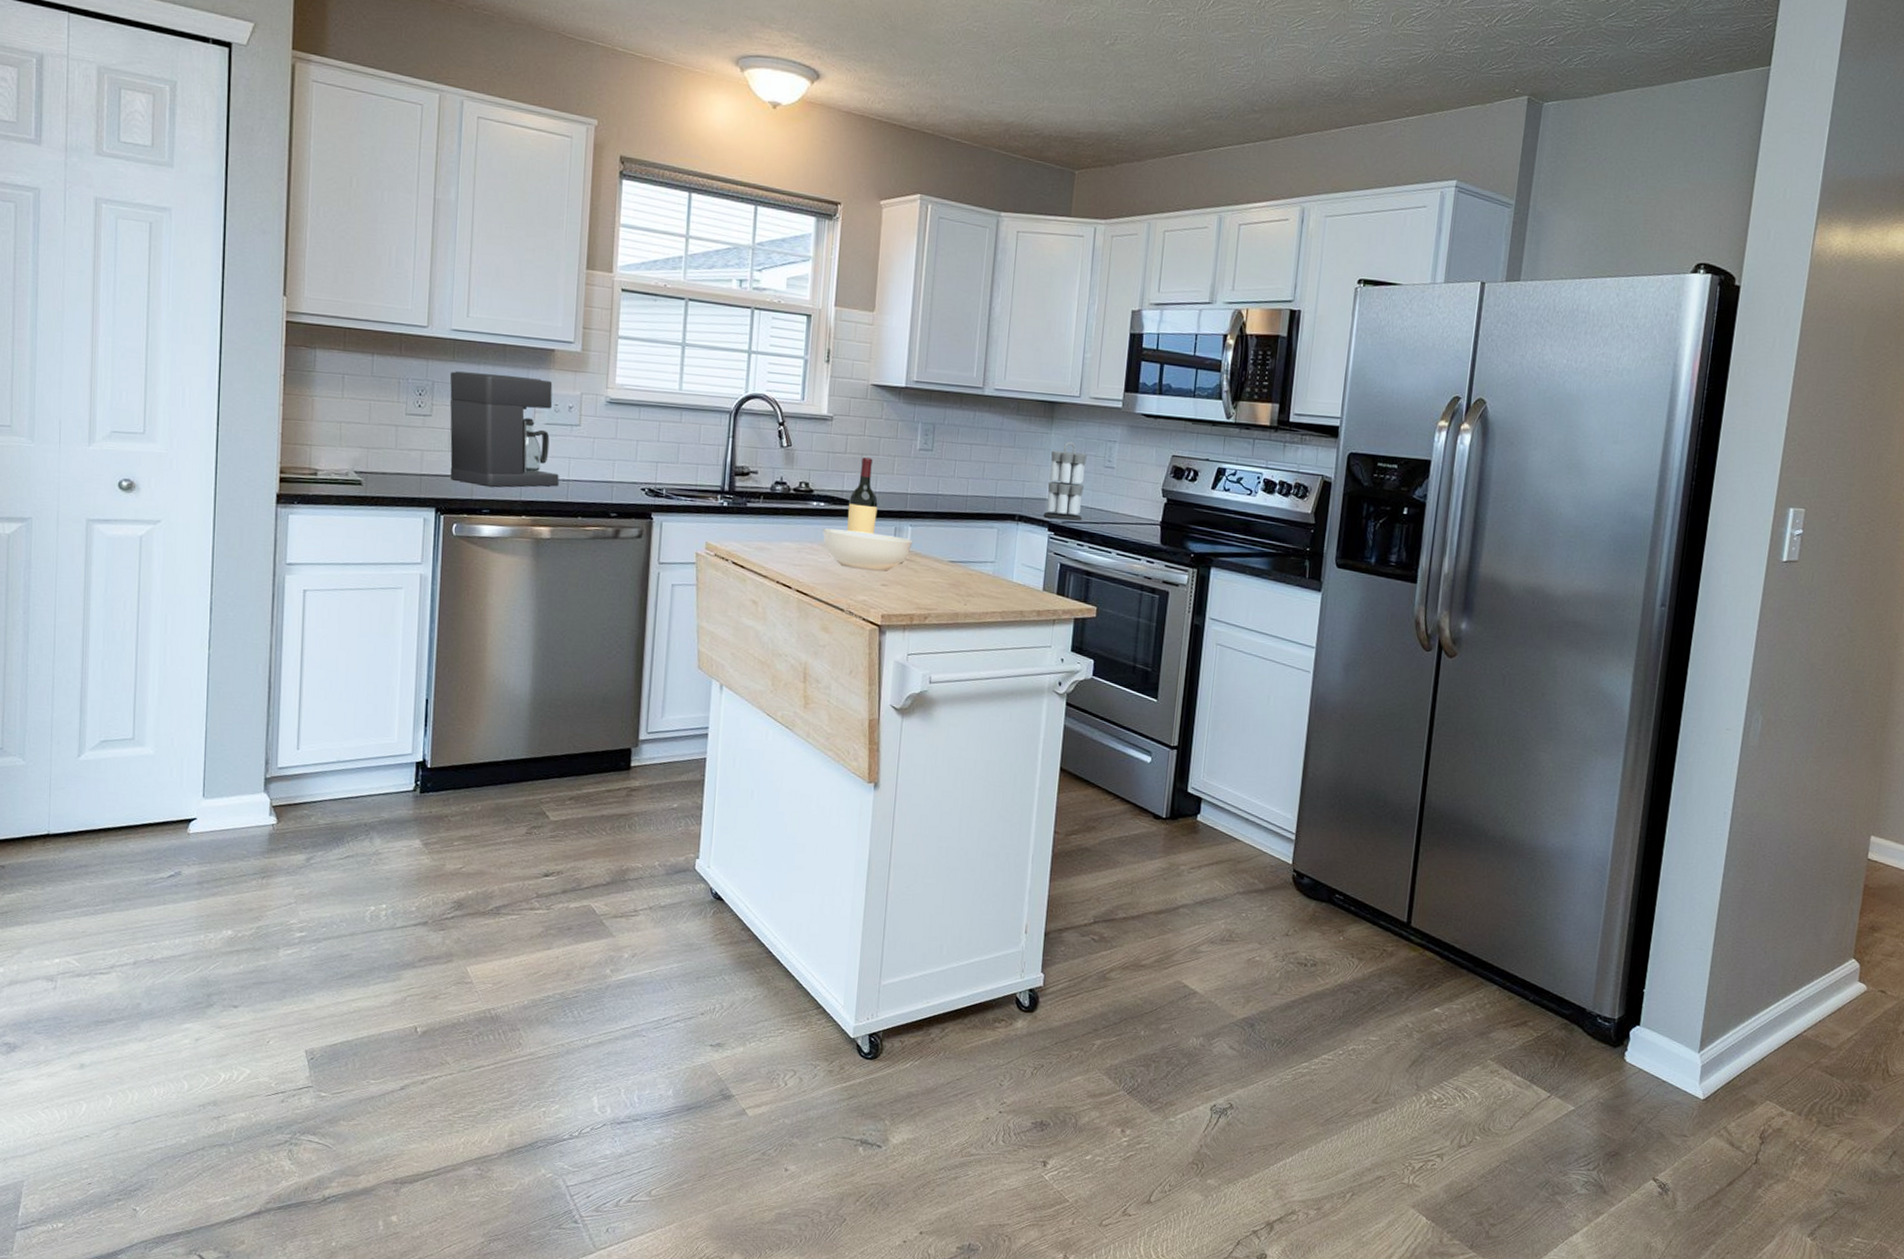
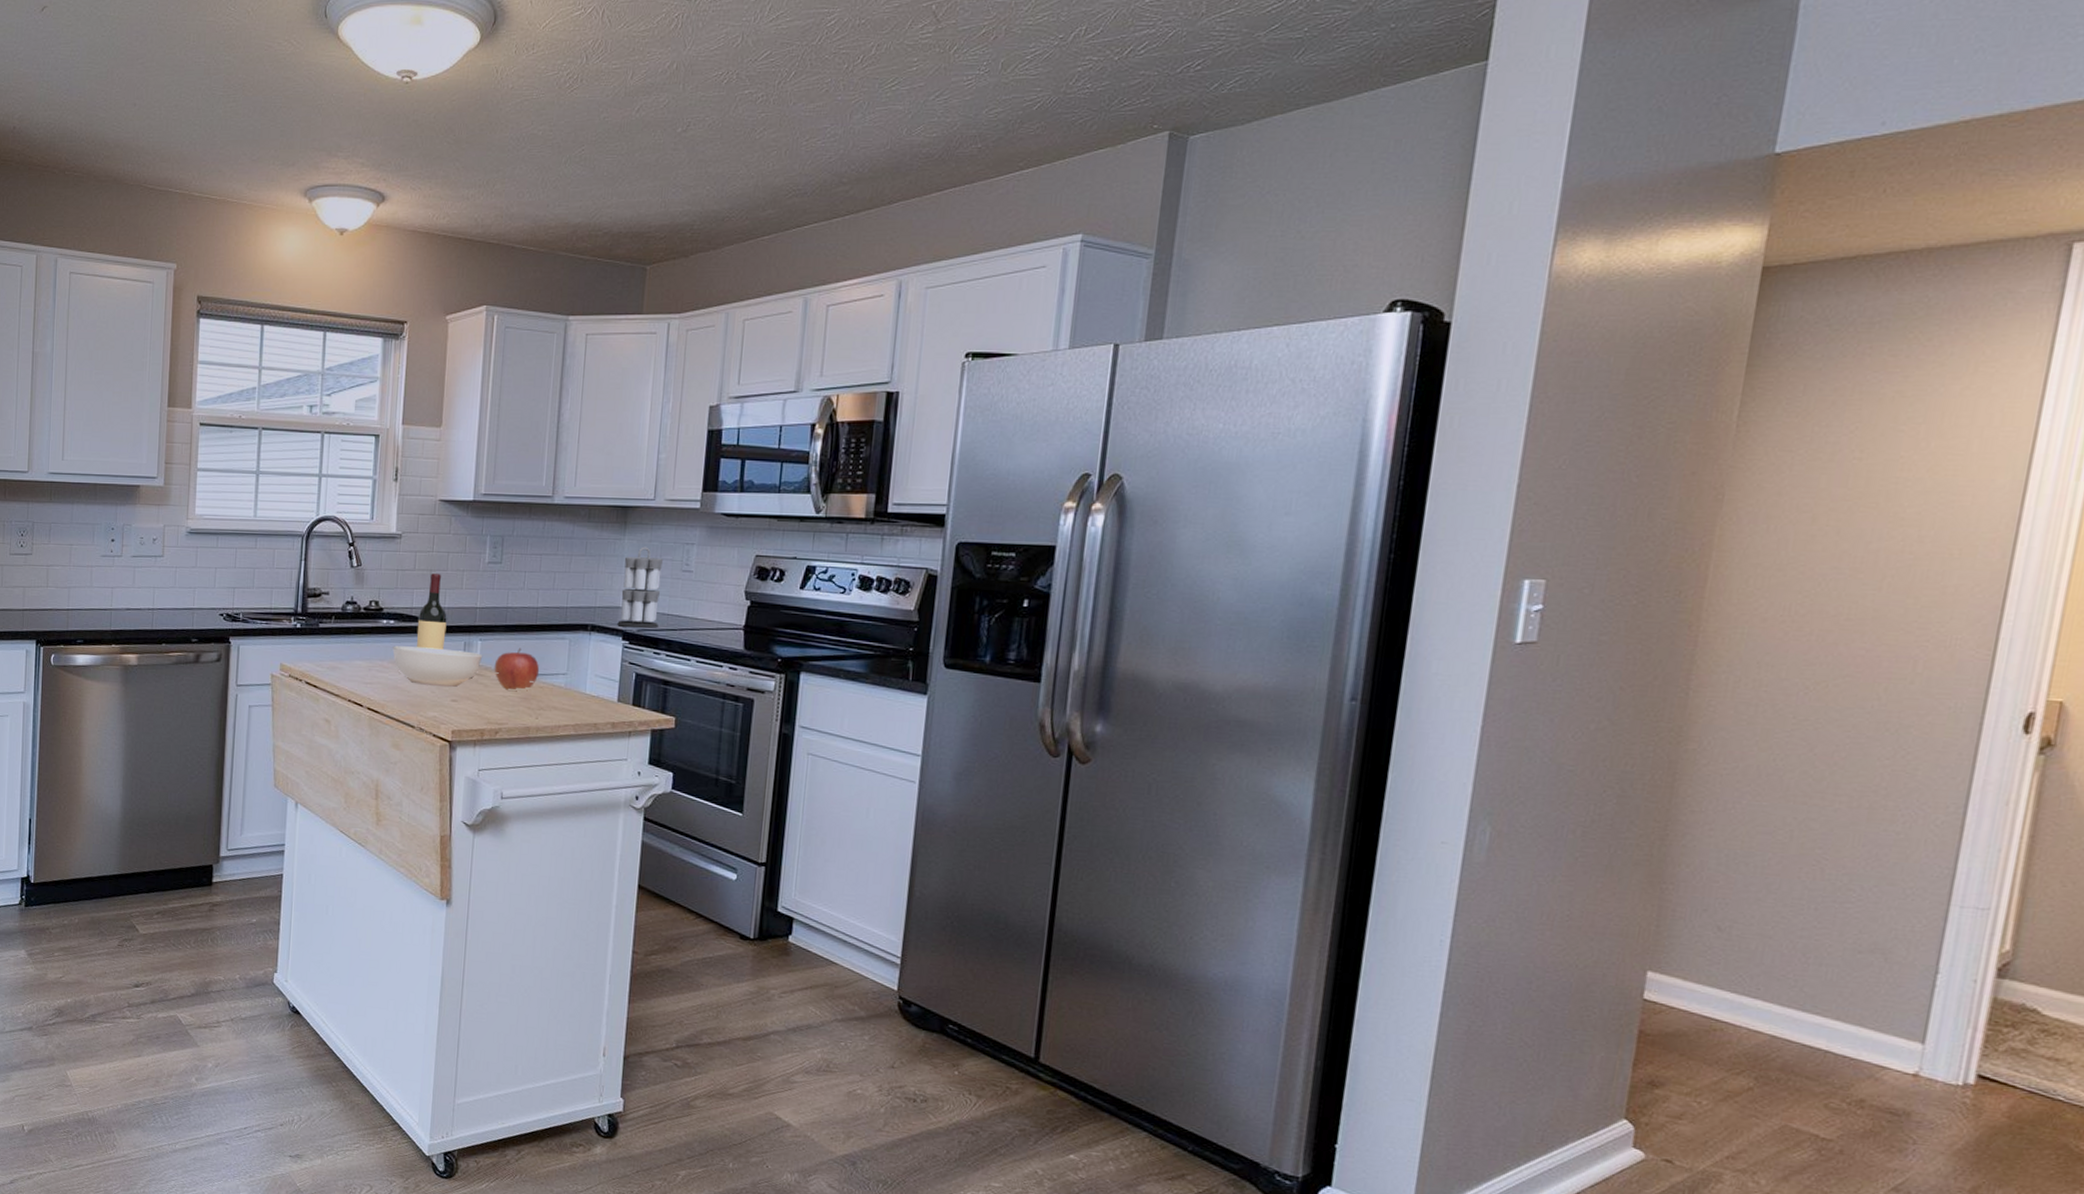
coffee maker: present [450,371,559,488] -> none [47,511,145,619]
apple: none [924,535,969,578] -> present [494,647,540,692]

